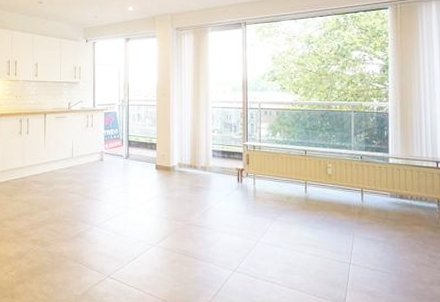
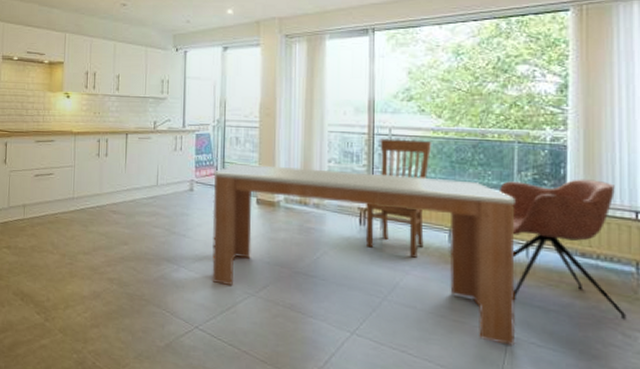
dining table: none [120,135,356,272] -> present [212,163,516,347]
chair: none [242,111,292,207] -> present [365,138,432,258]
armchair: none [341,138,432,245] -> present [498,179,627,321]

